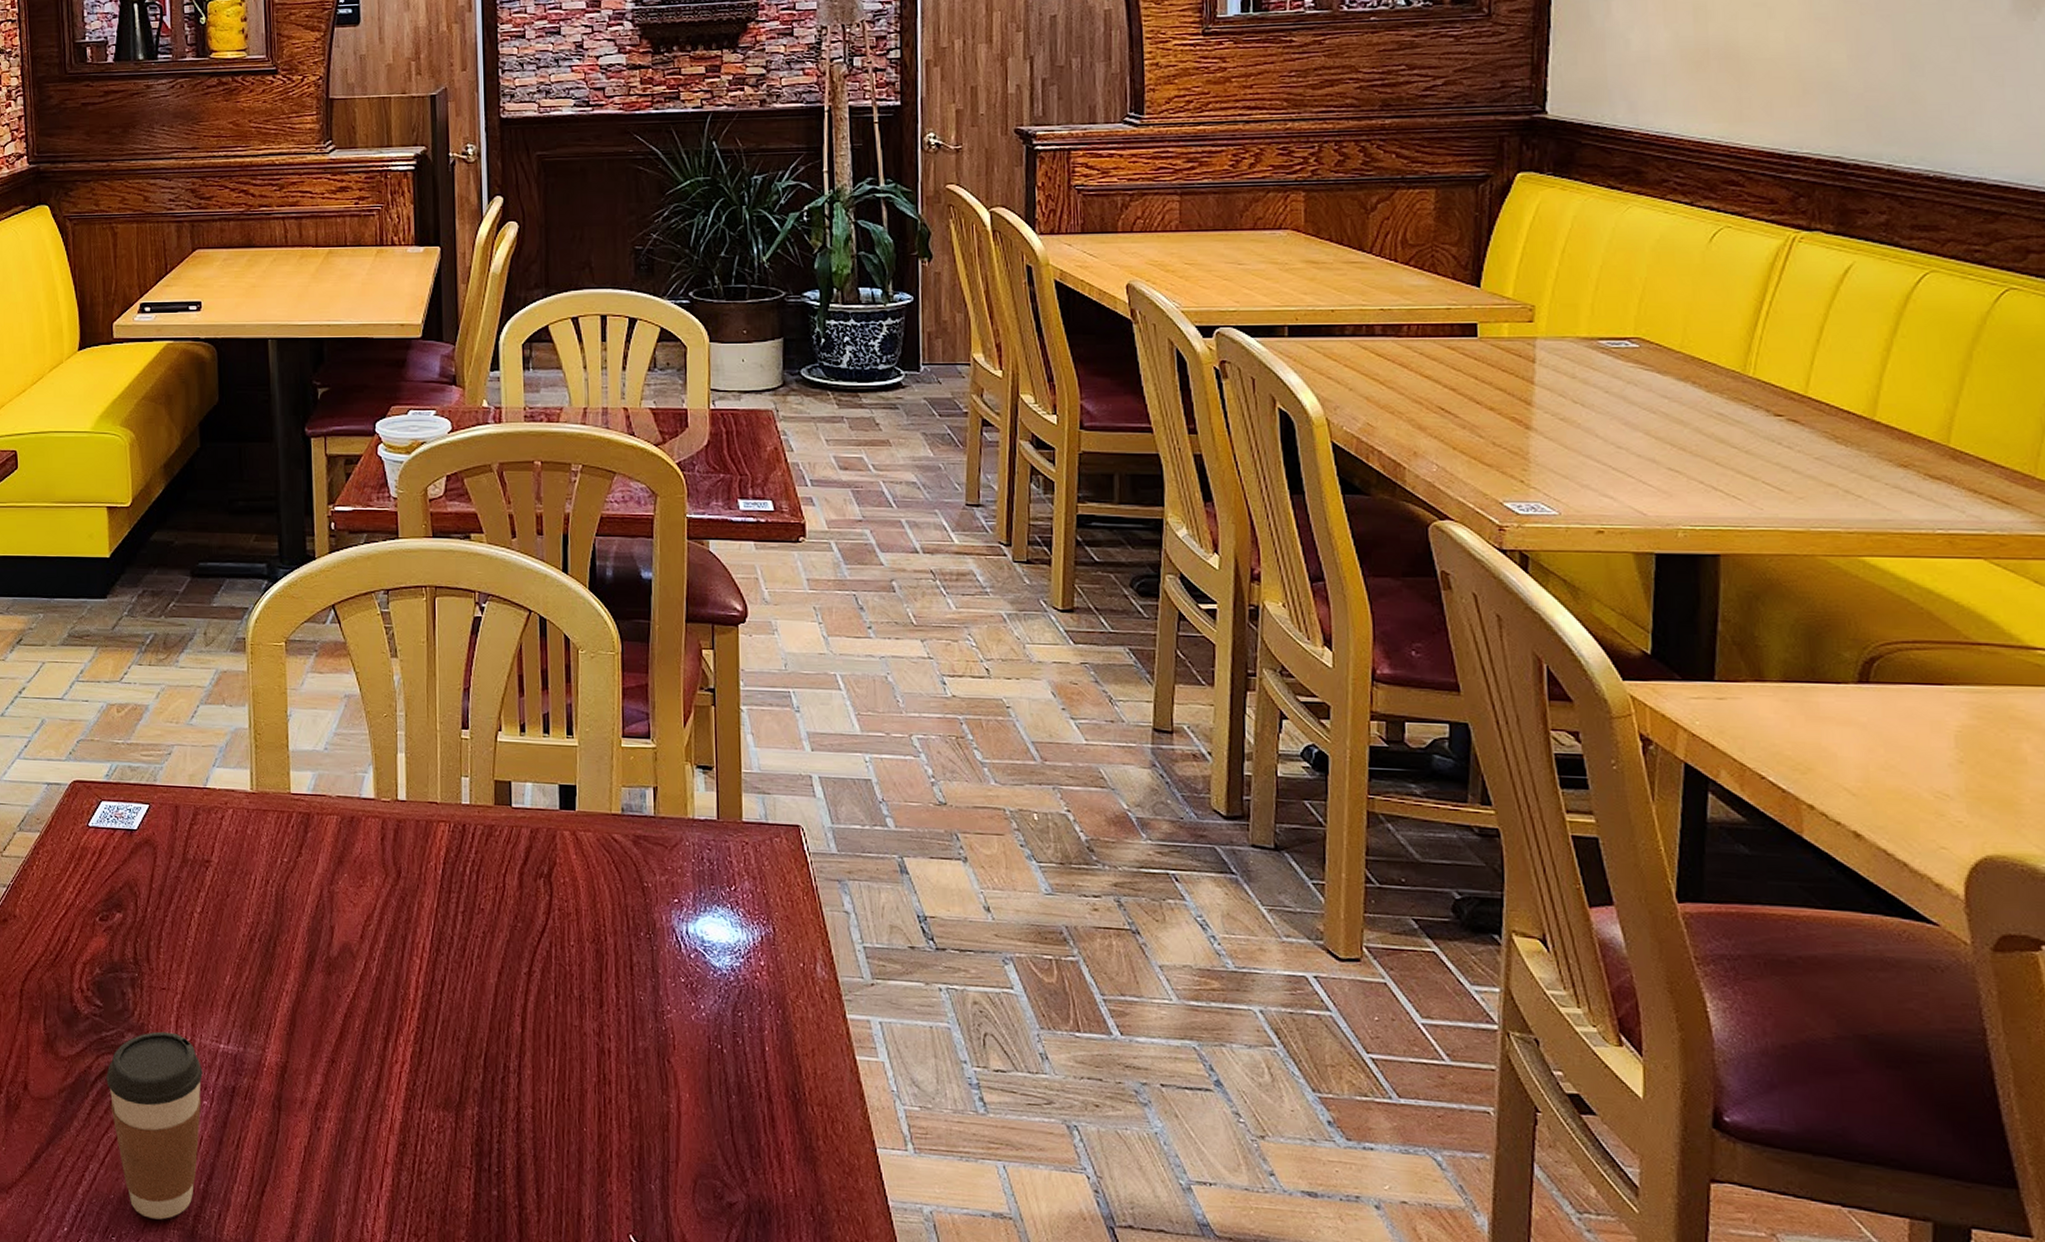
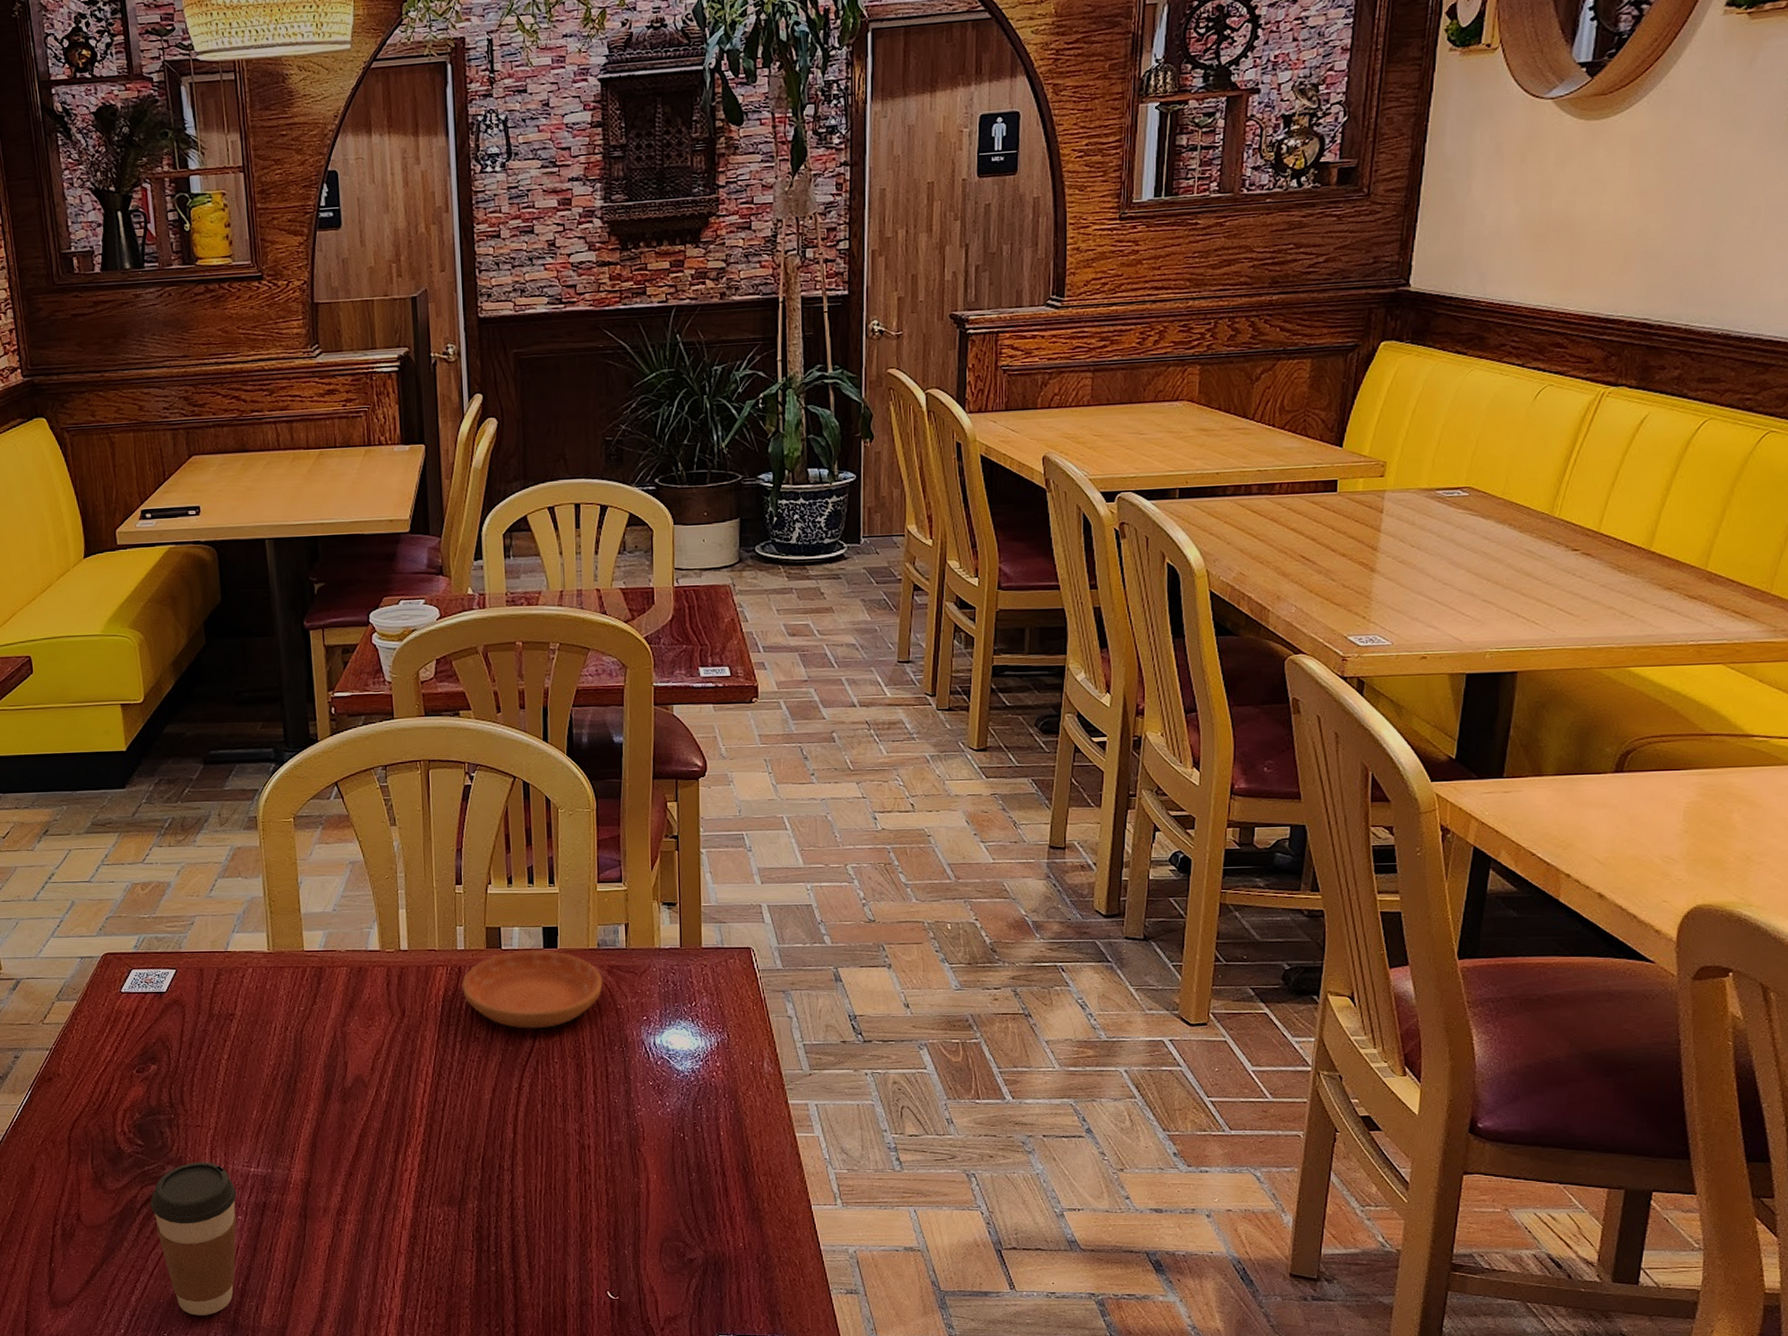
saucer: none [465,810,627,904] -> present [461,950,603,1029]

